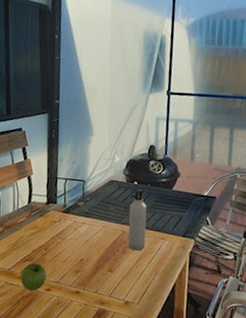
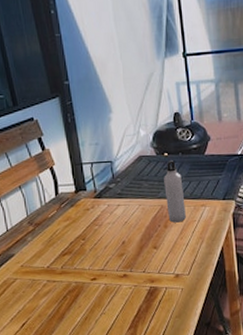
fruit: present [20,262,47,291] -> none [61,254,90,284]

